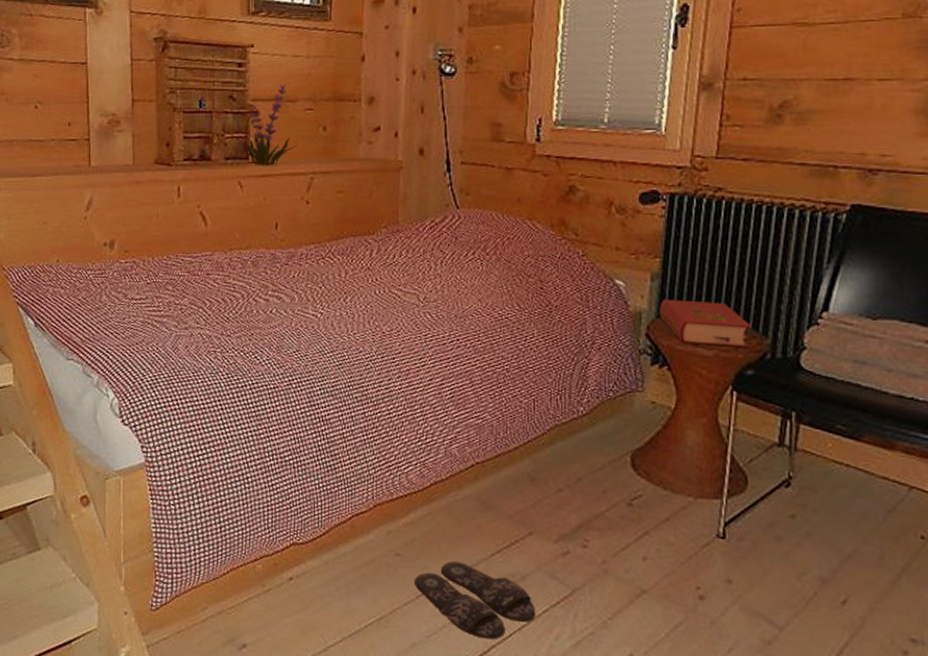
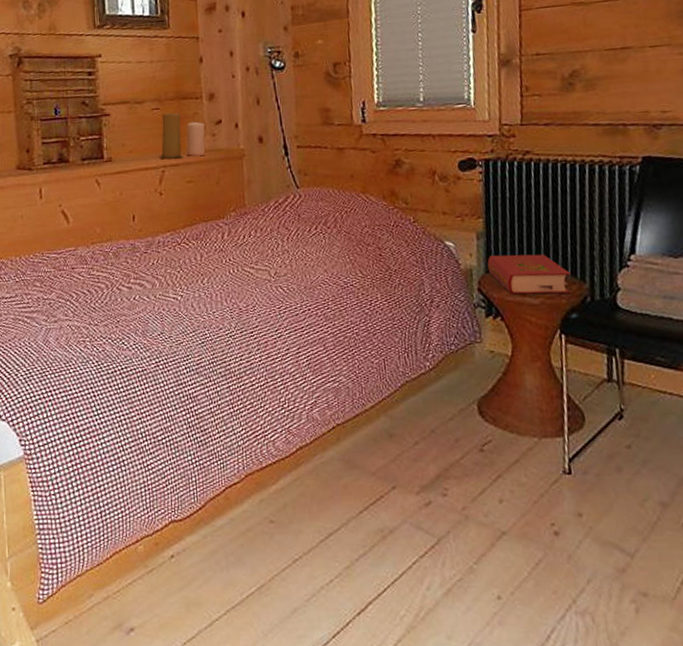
plant: present [244,85,297,166] -> none [99,88,147,164]
candle: none [308,115,337,167] -> present [158,113,185,161]
candle: none [338,126,362,165] -> present [185,121,206,157]
slippers: present [415,561,536,639] -> none [290,523,407,596]

